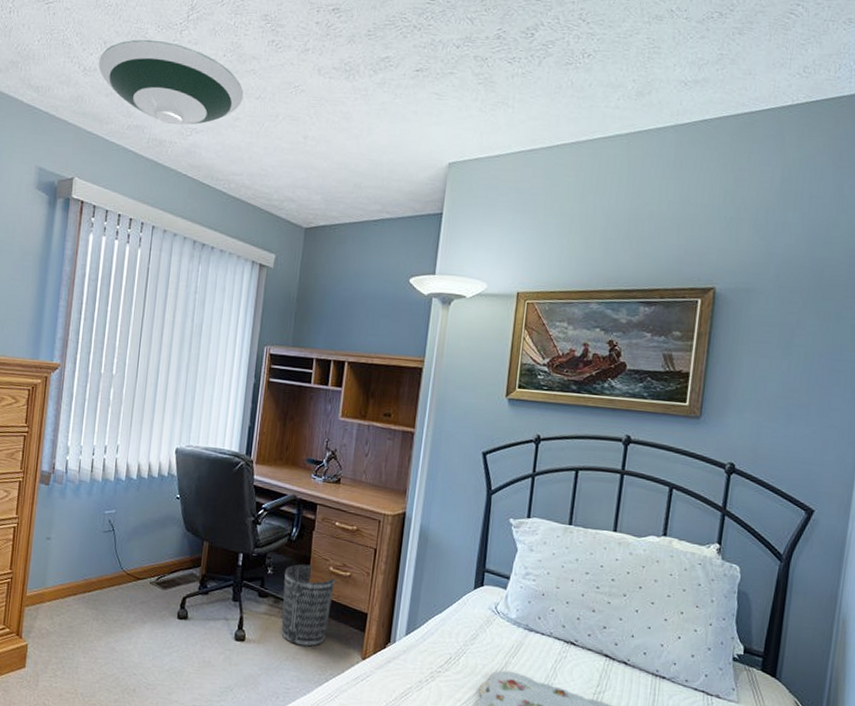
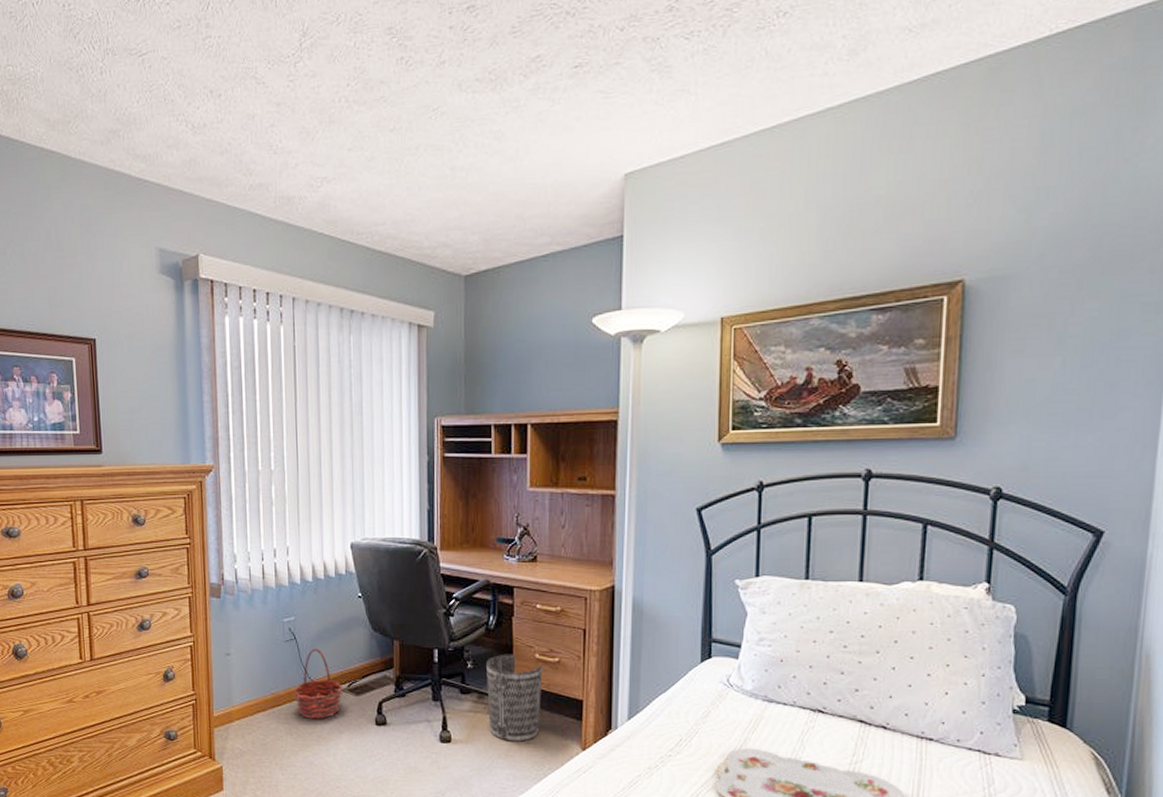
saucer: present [99,39,244,125] -> none [207,79,376,177]
basket: none [105,541,152,608] -> present [294,648,344,719]

